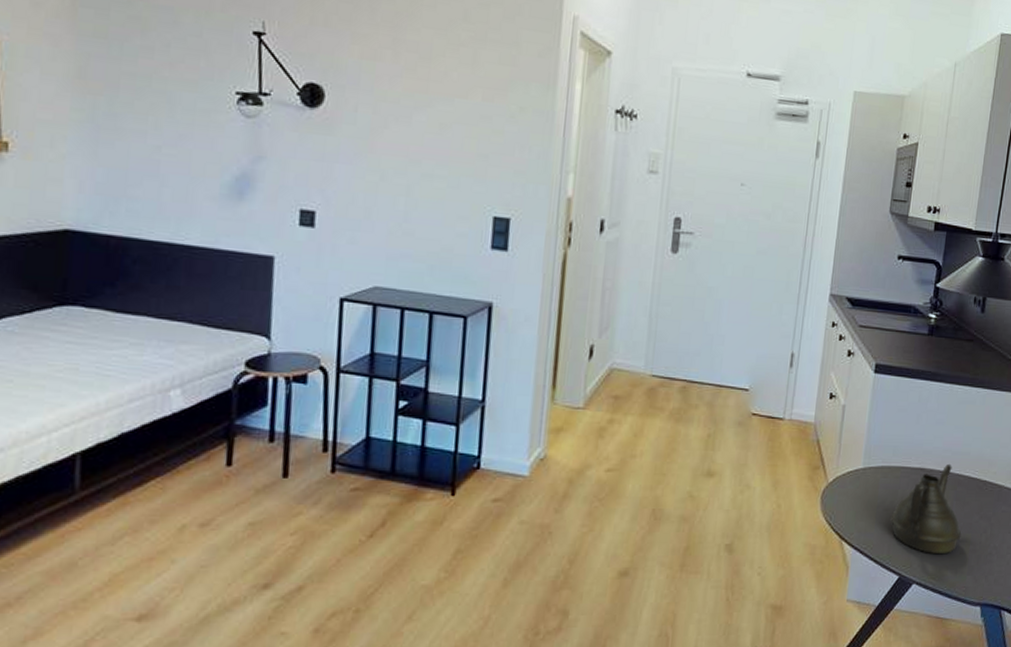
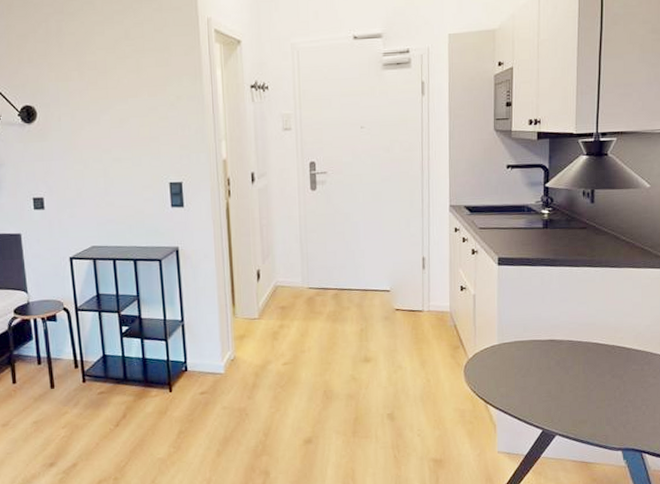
teapot: present [890,463,962,553] -> none [528,334,596,410]

